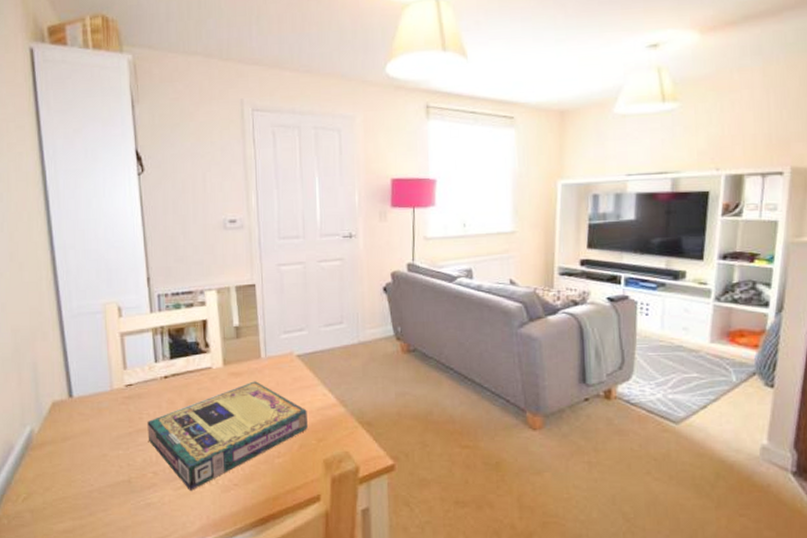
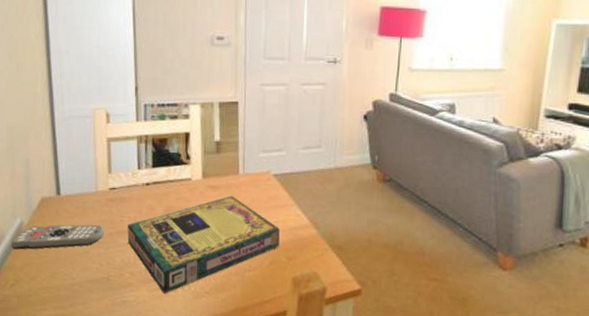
remote control: none [20,425,123,460] -> present [10,224,105,250]

